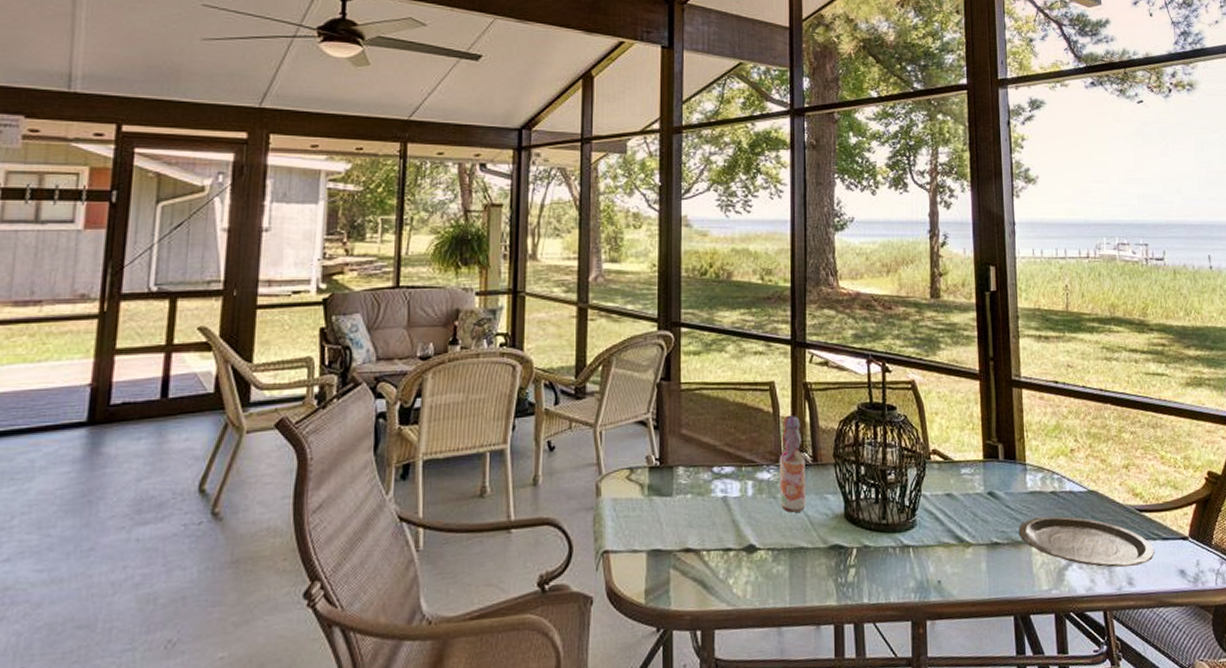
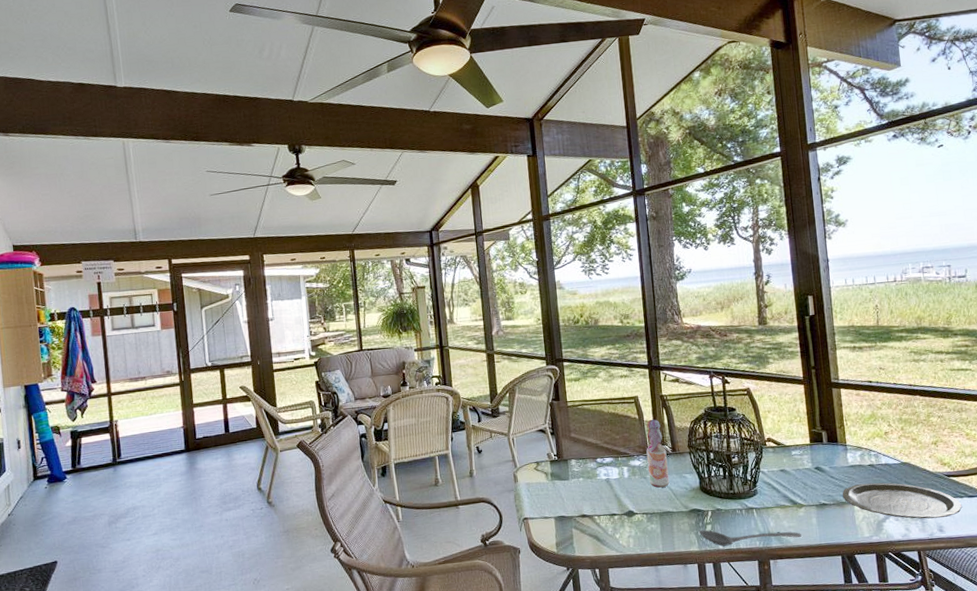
stirrer: none [838,575,967,600] -> present [698,530,802,546]

